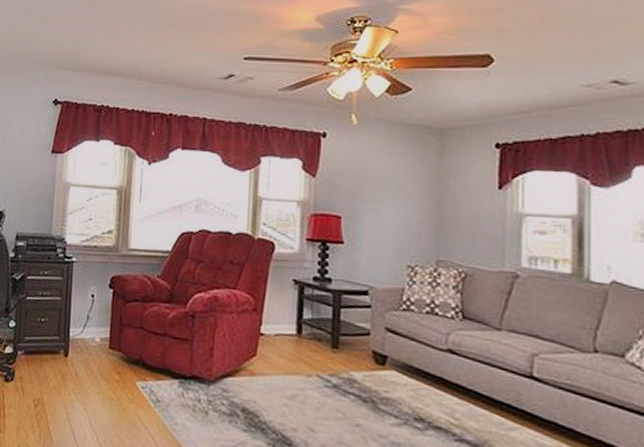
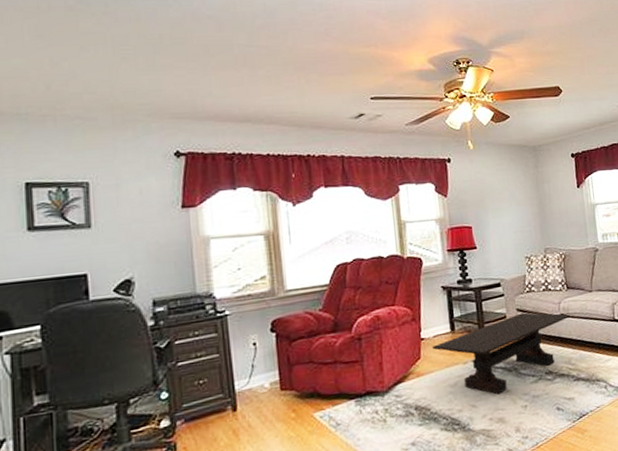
coffee table: none [271,334,461,426] -> present [431,312,570,394]

